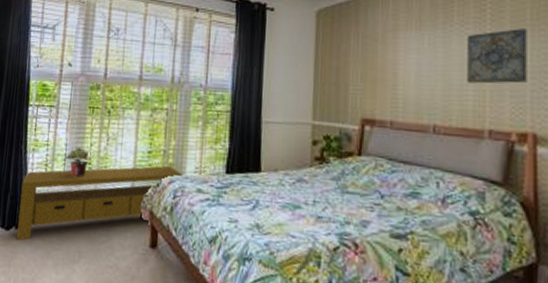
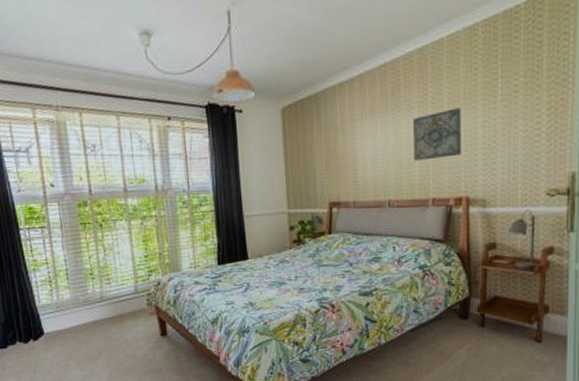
bench: present [16,166,182,241] -> none [30,266,179,350]
potted plant: present [65,148,91,177] -> none [66,262,92,288]

